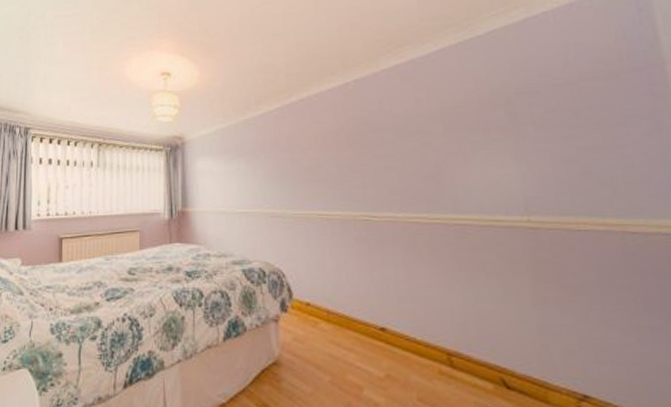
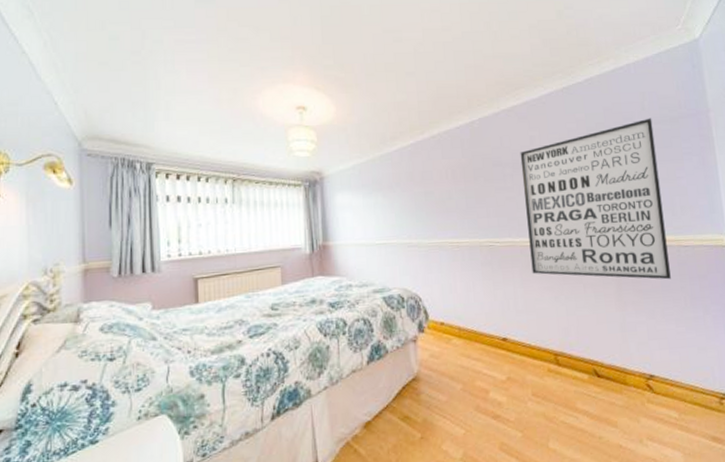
wall art: none [403,73,613,274] -> present [520,118,671,280]

